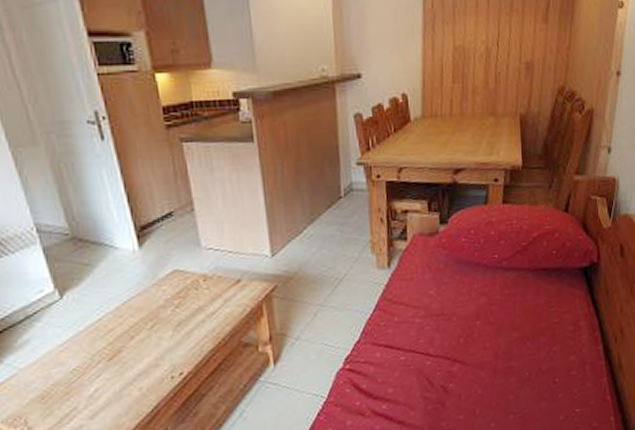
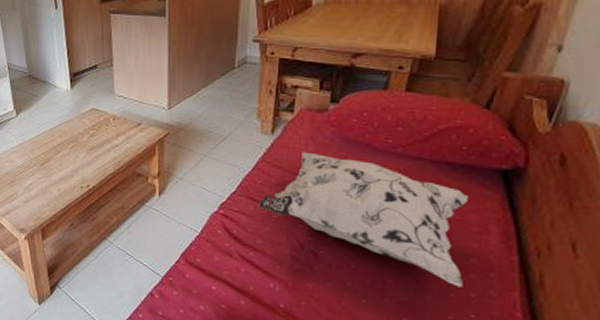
decorative pillow: none [384,280,567,387] -> present [258,152,468,288]

